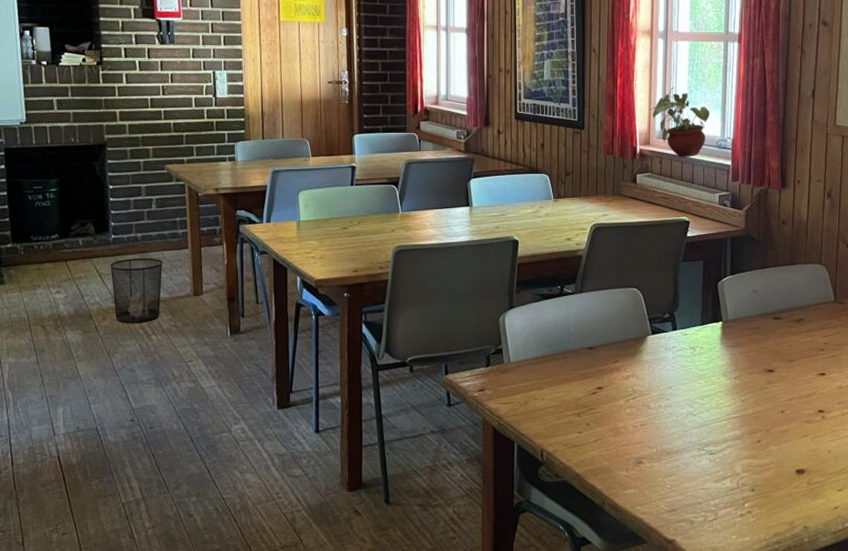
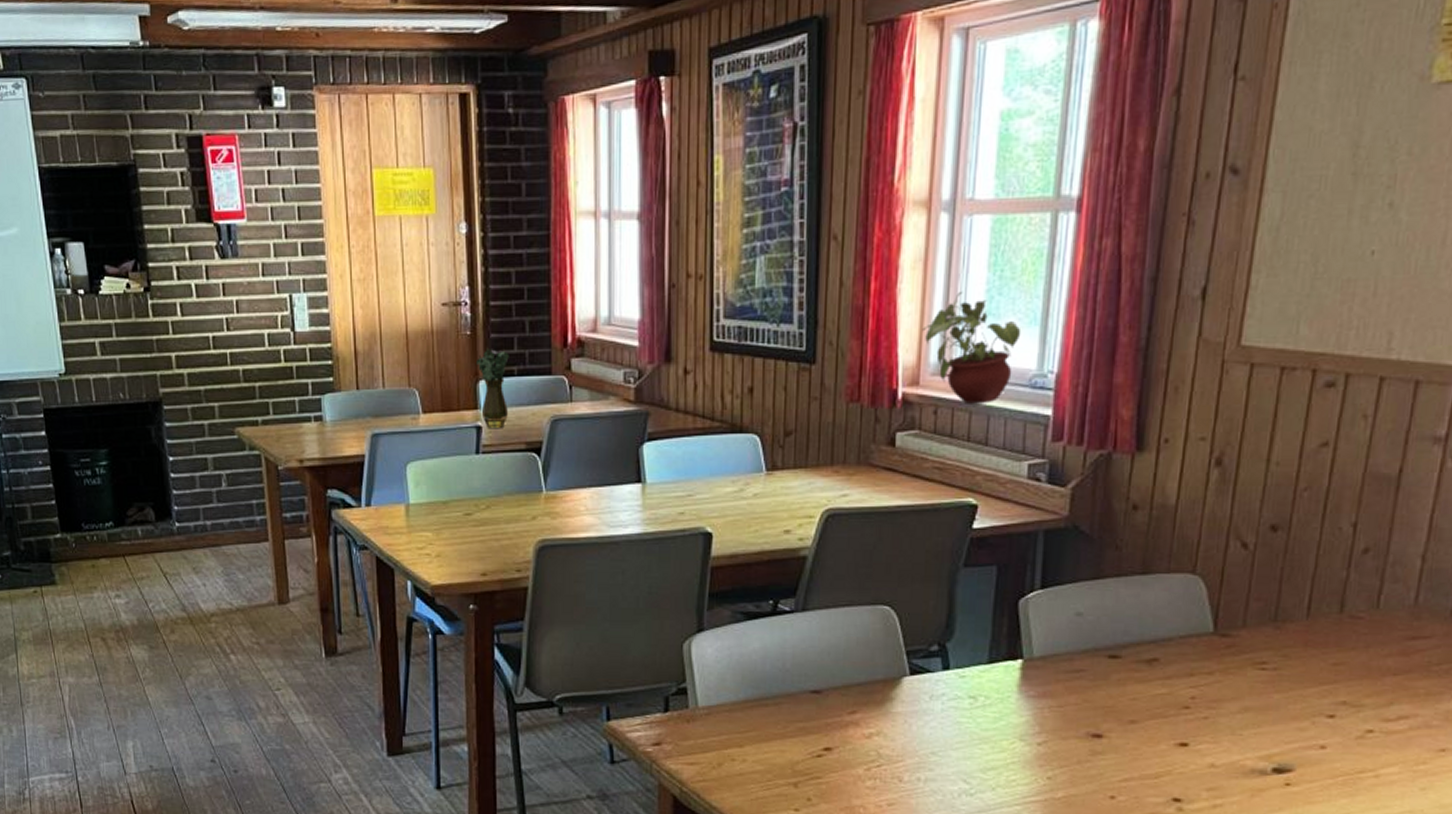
waste bin: present [110,258,163,324] -> none [176,553,239,639]
vase: none [352,112,376,168] -> present [476,347,509,428]

